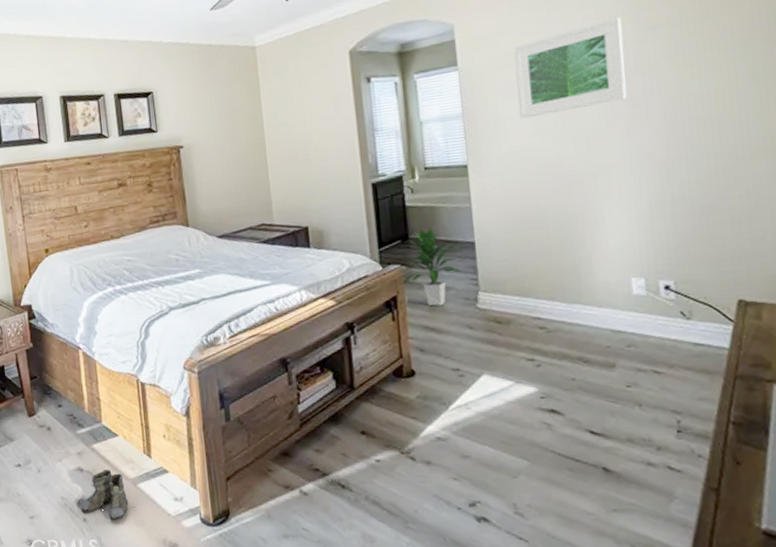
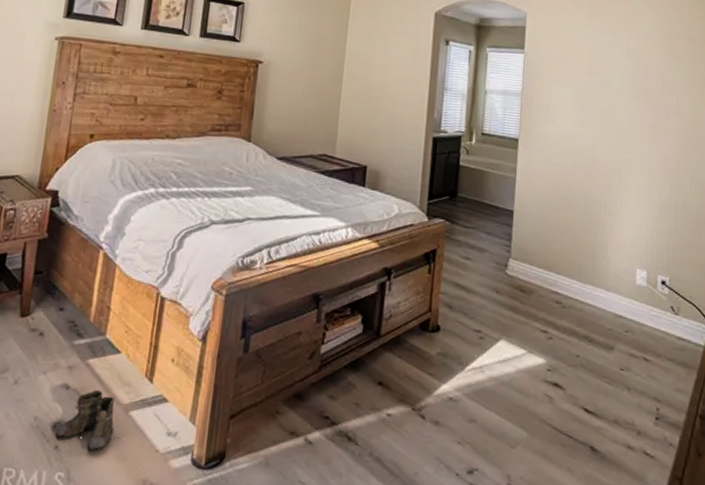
indoor plant: present [403,227,463,306] -> none [444,189,502,266]
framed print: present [513,16,627,119] -> none [568,41,657,112]

